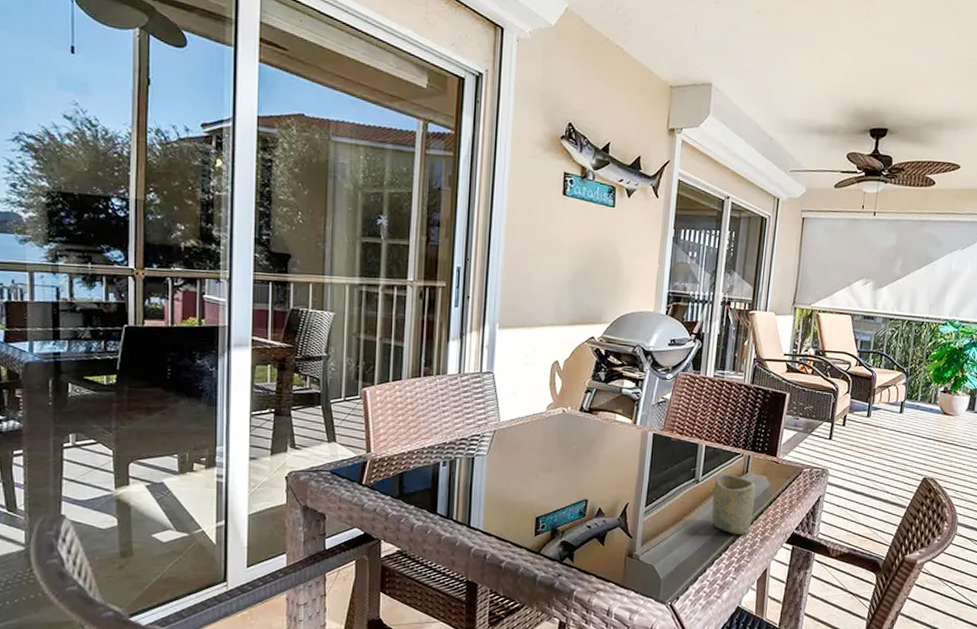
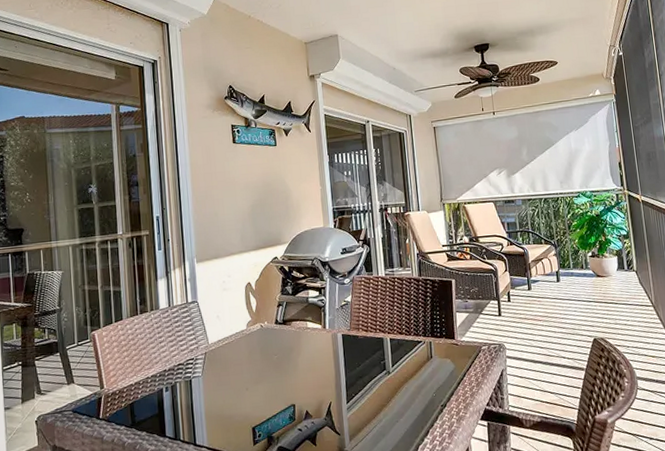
cup: present [711,473,756,534] -> none [404,362,446,418]

